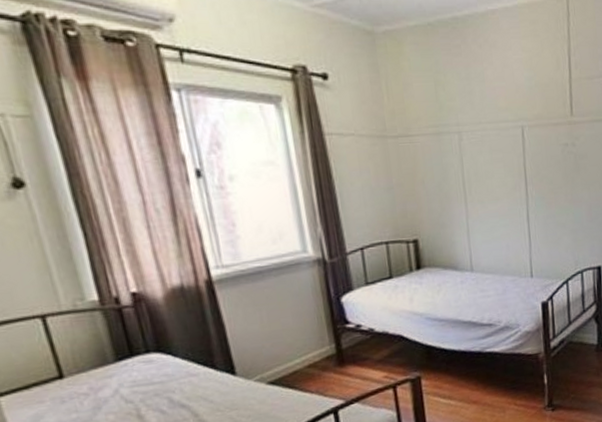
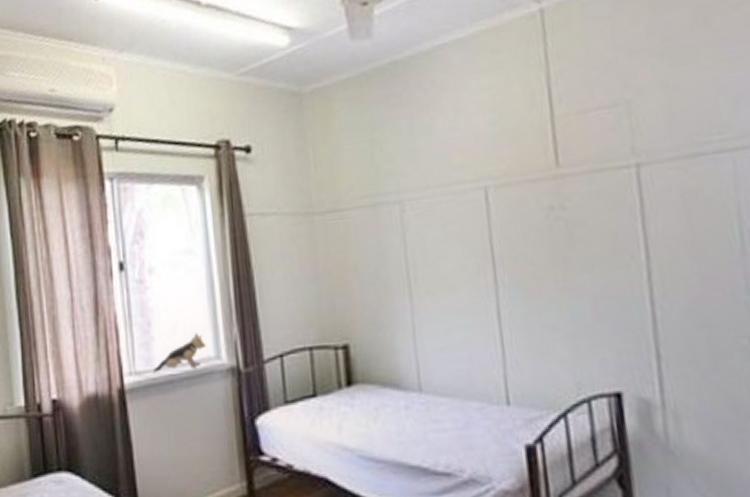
plush toy: none [240,232,293,266] -> present [152,333,206,373]

